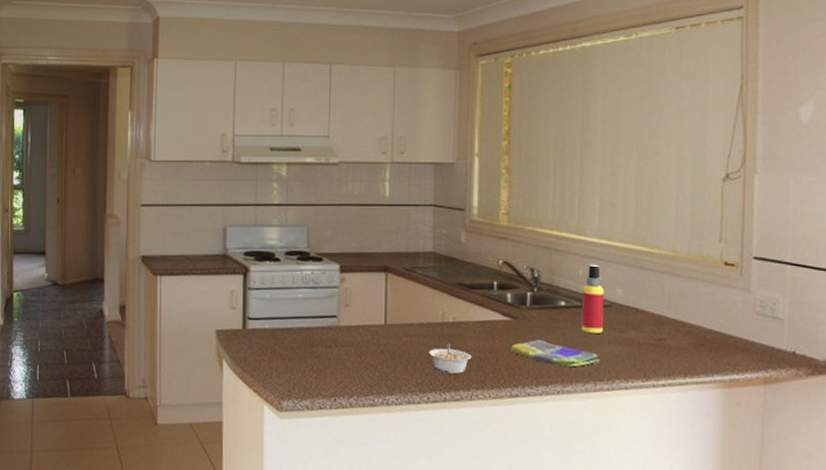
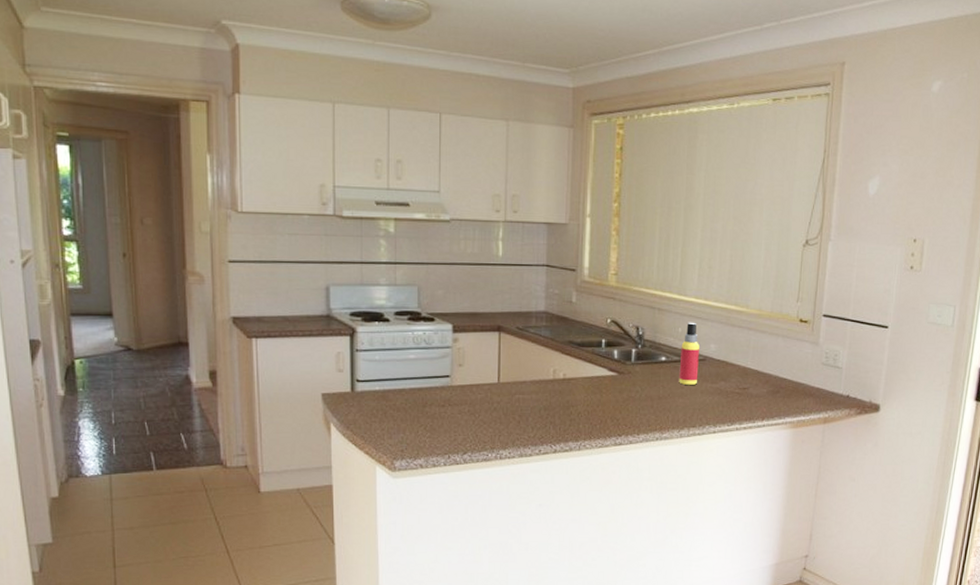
legume: present [429,343,472,374] -> none [541,398,581,427]
dish towel: present [509,339,600,368] -> none [614,392,694,416]

